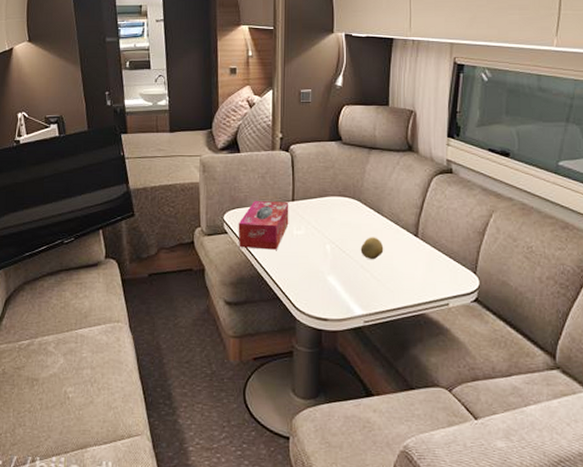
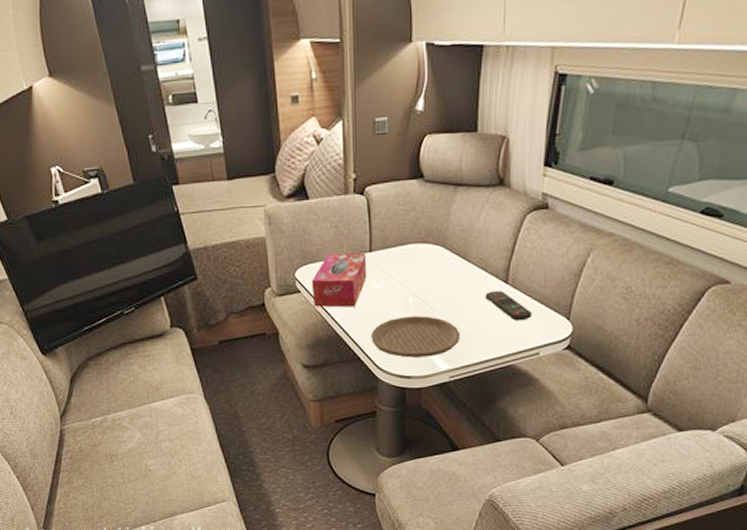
plate: none [291,261,375,301] -> present [371,316,461,358]
fruit: present [360,237,384,259] -> none [445,286,471,311]
remote control: none [397,243,442,272] -> present [485,290,533,321]

